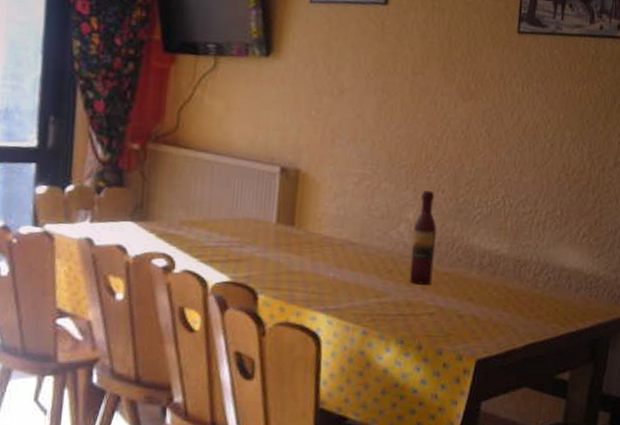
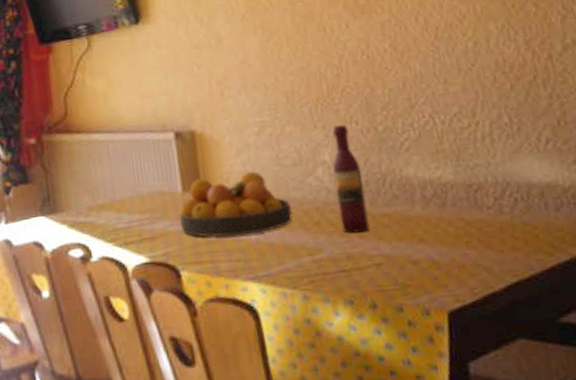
fruit bowl: none [267,214,371,272] -> present [179,171,293,238]

